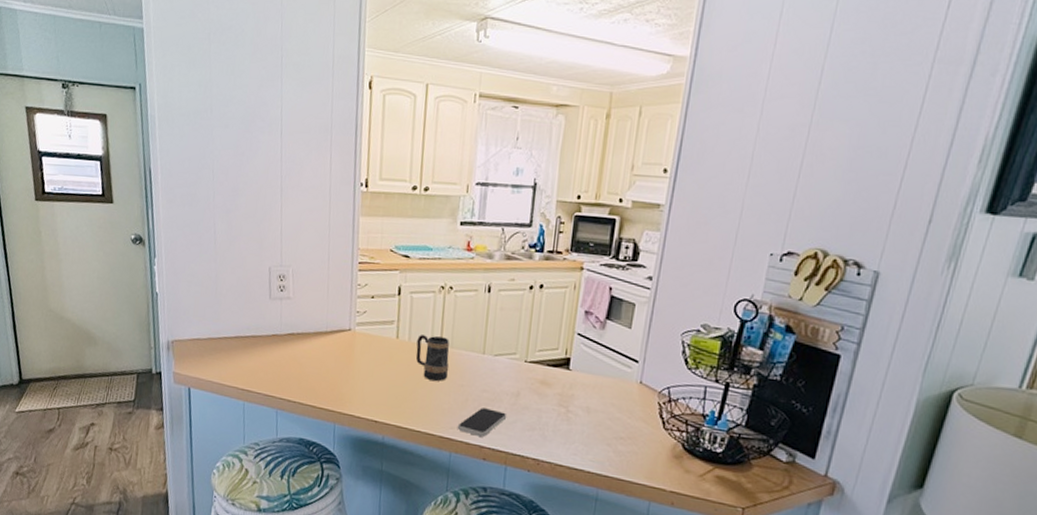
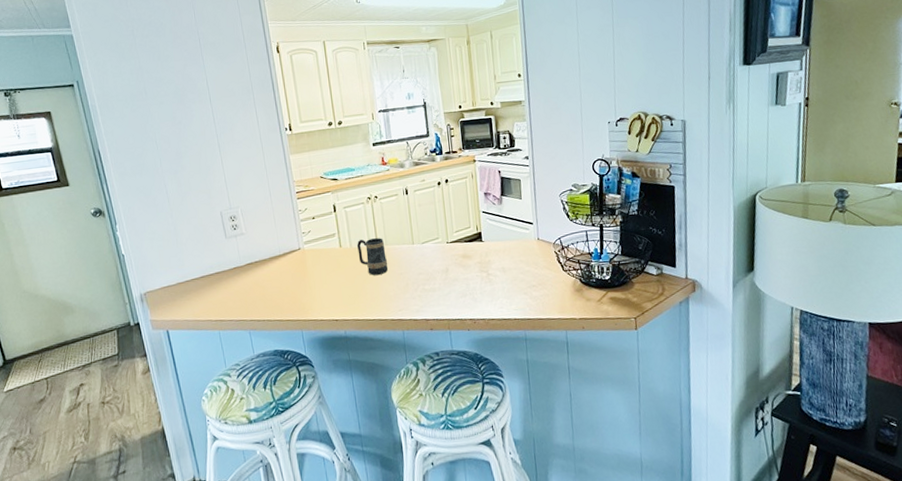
smartphone: present [457,408,507,437] -> none [404,287,442,312]

